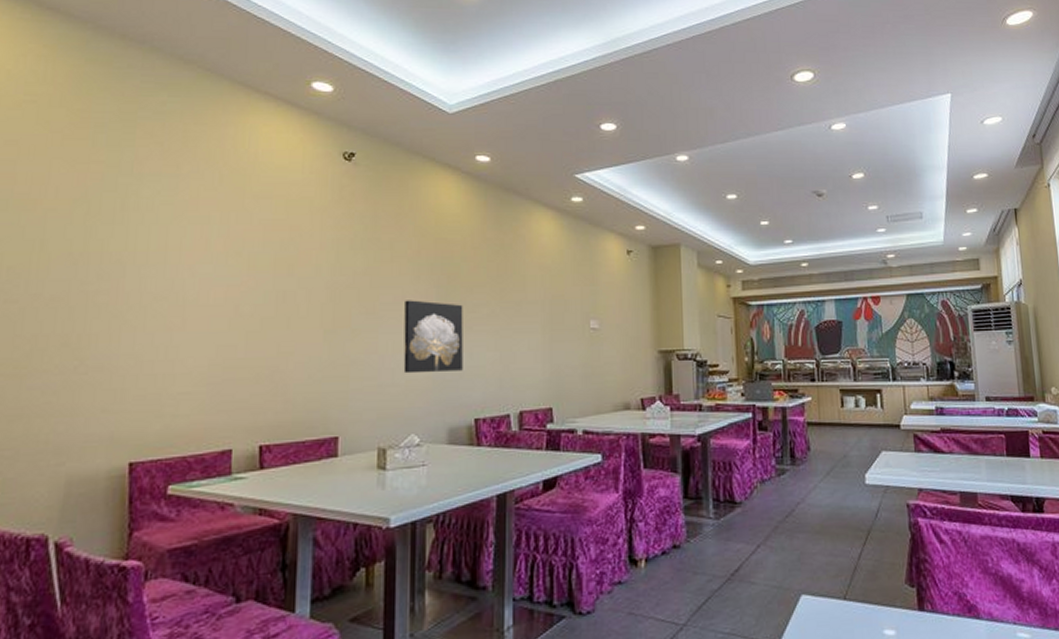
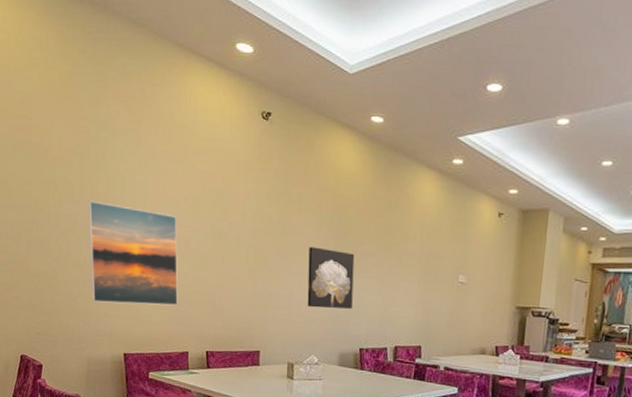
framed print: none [83,260,224,394] -> present [87,200,178,306]

